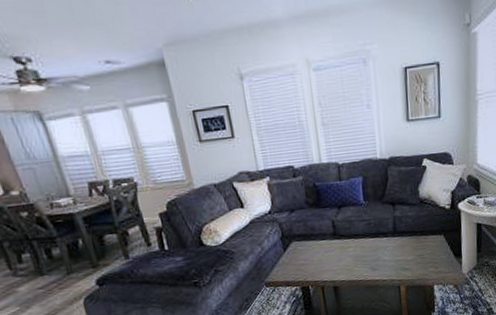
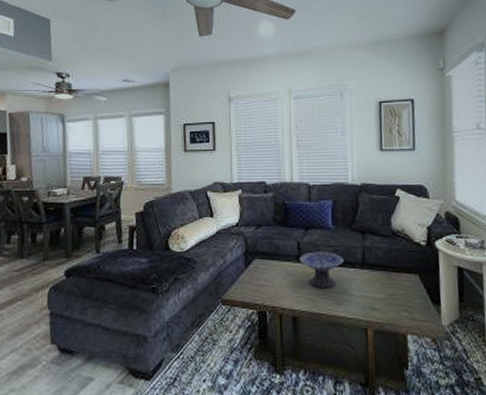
decorative bowl: none [335,226,377,259] -> present [300,251,344,288]

